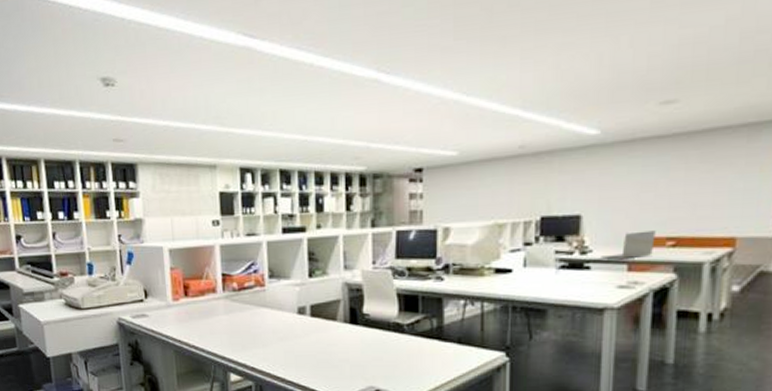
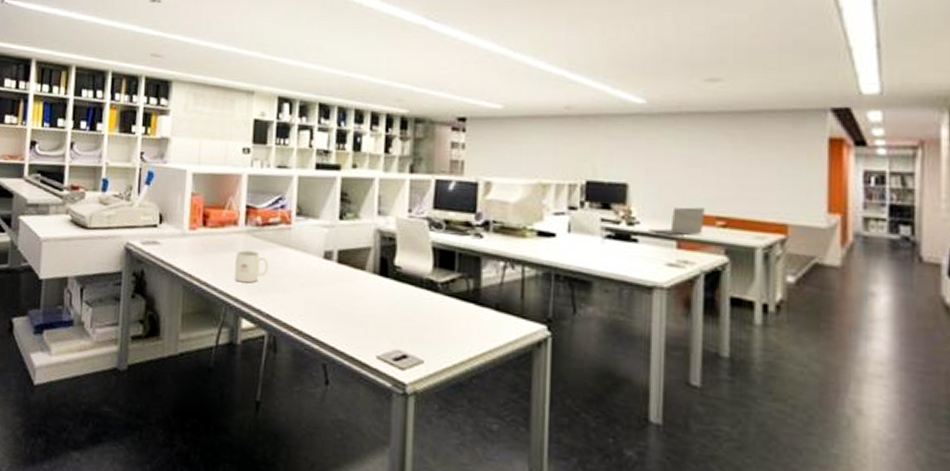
mug: none [218,314,248,342] -> present [234,250,268,283]

